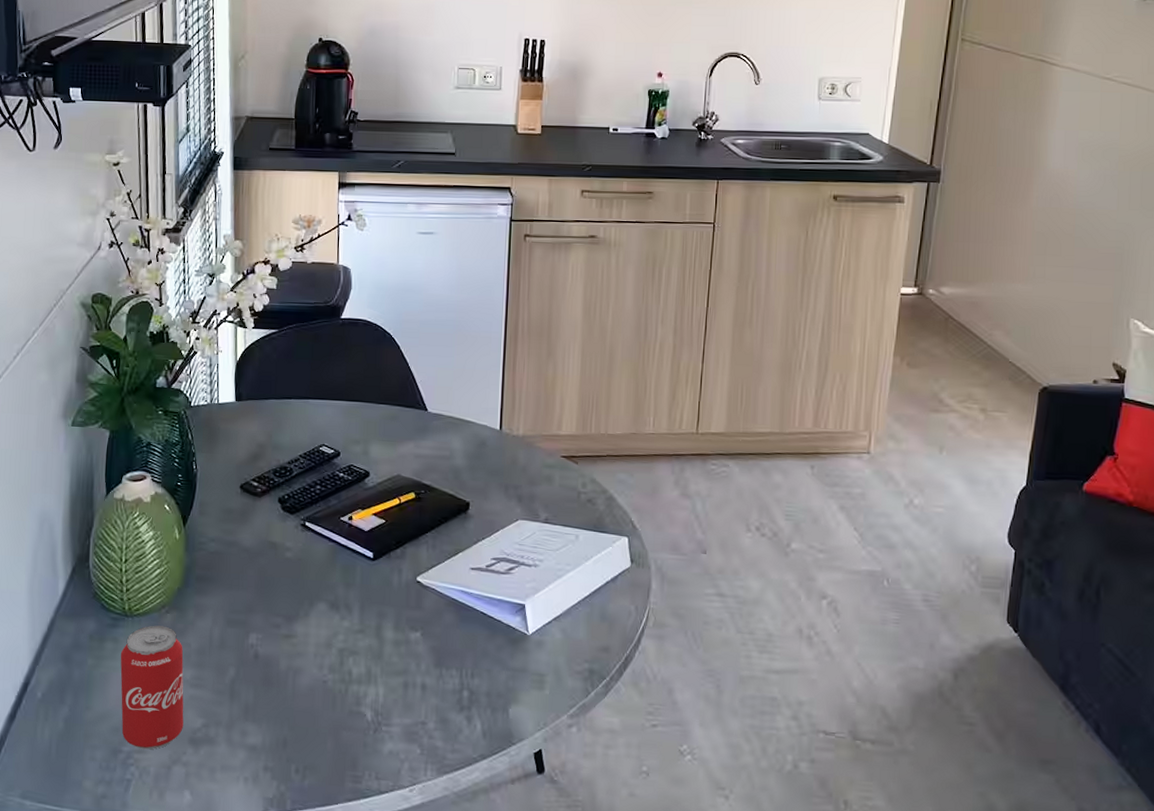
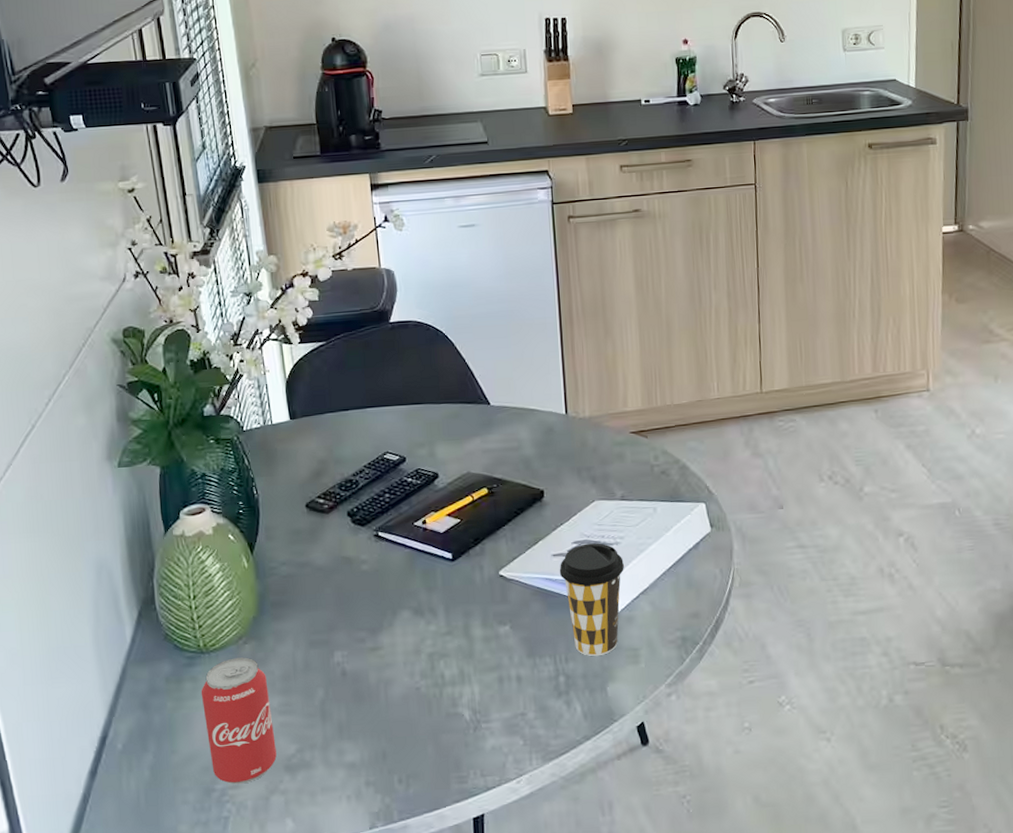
coffee cup: none [475,561,540,676] -> present [559,543,624,656]

